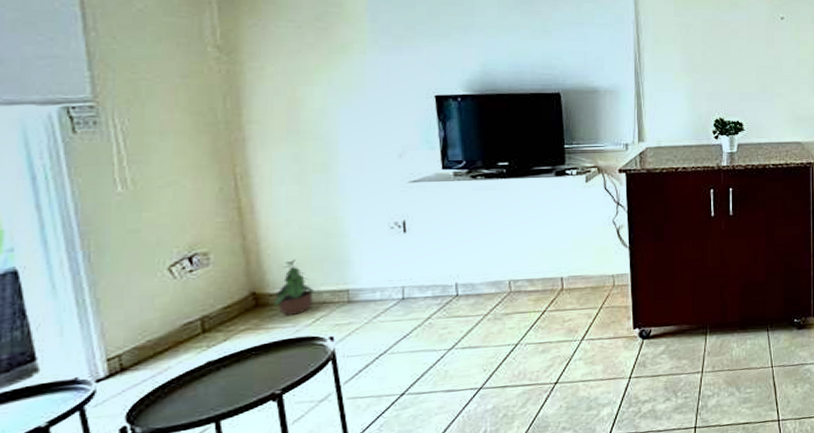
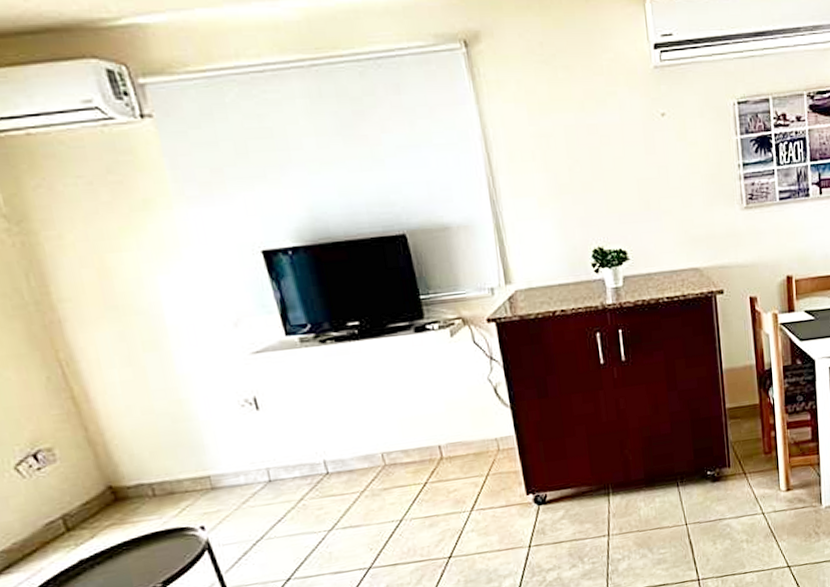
potted plant: present [274,259,317,315] -> none [133,447,176,508]

